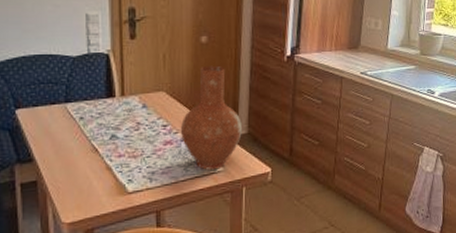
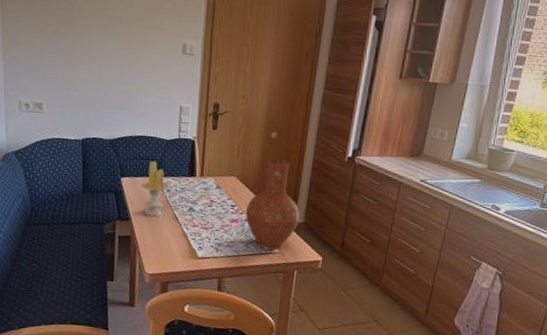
candle: none [43,84,83,152] -> present [140,160,170,217]

